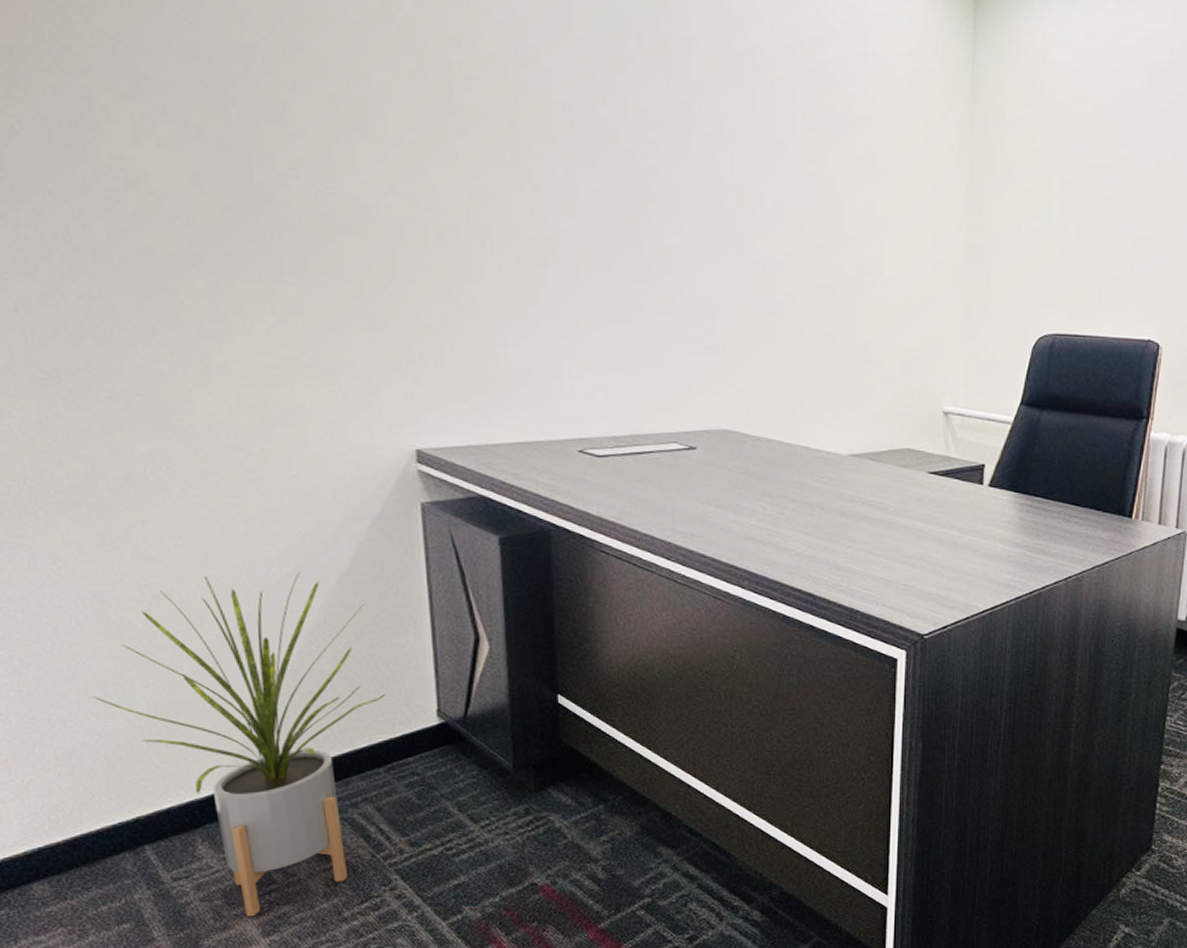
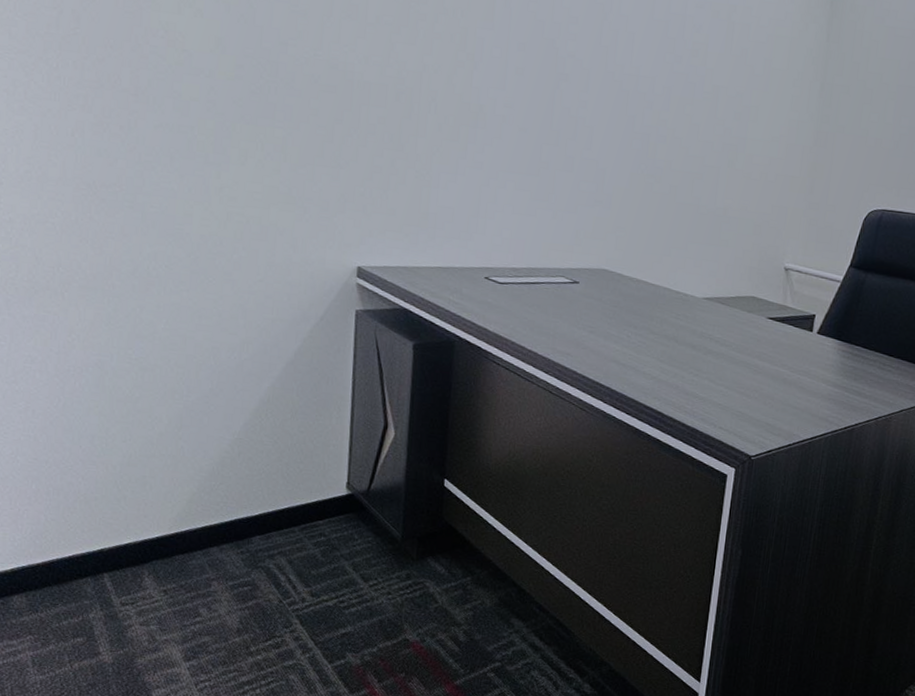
house plant: present [92,571,386,917] -> none [82,355,308,643]

